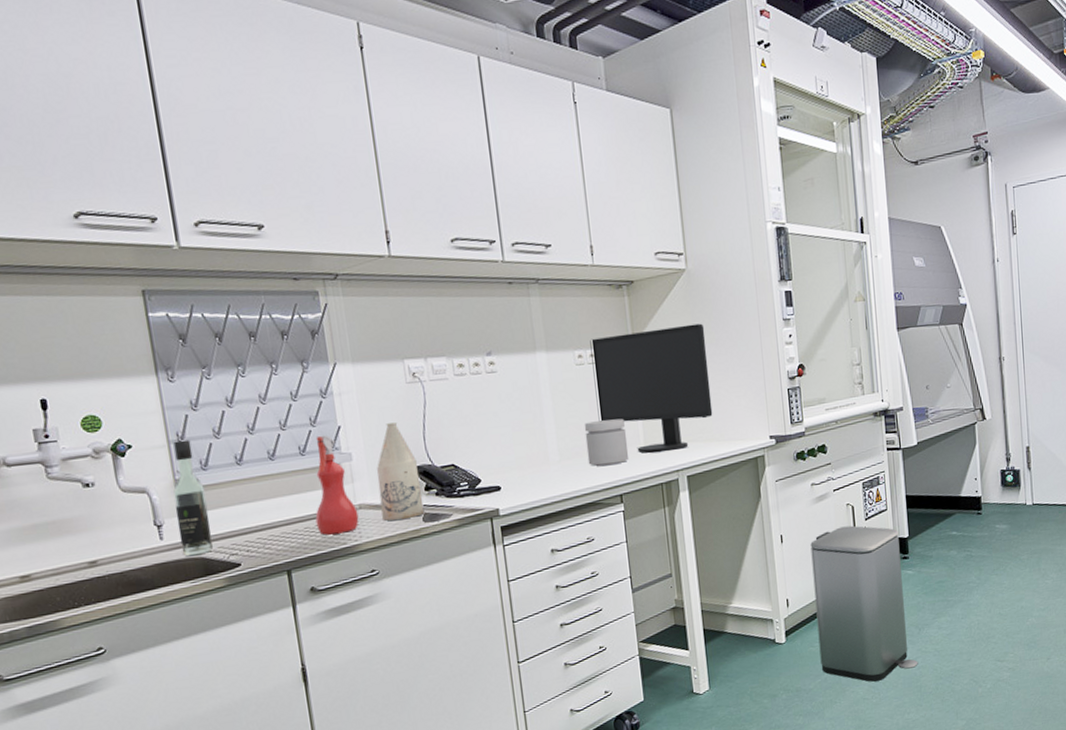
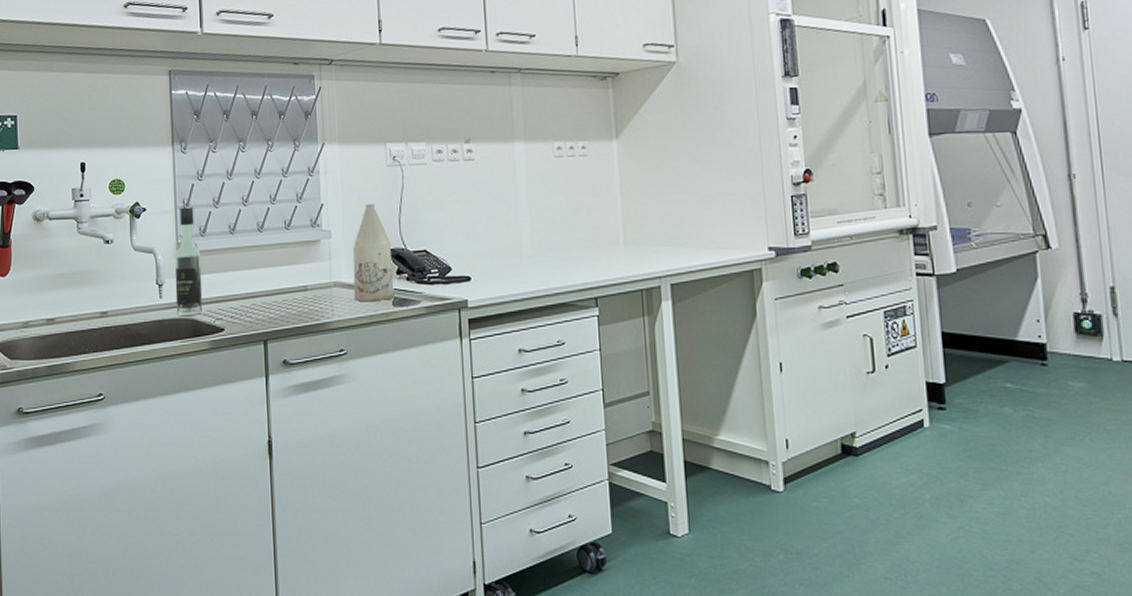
spray bottle: present [315,435,359,535] -> none [293,211,333,310]
jar: present [584,418,630,466] -> none [559,216,607,265]
computer monitor: present [590,323,713,454] -> none [570,119,702,256]
pedal bin: present [810,525,918,682] -> none [816,361,960,558]

